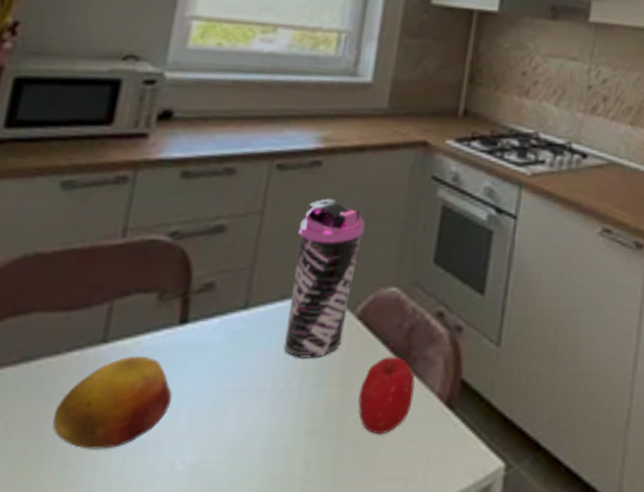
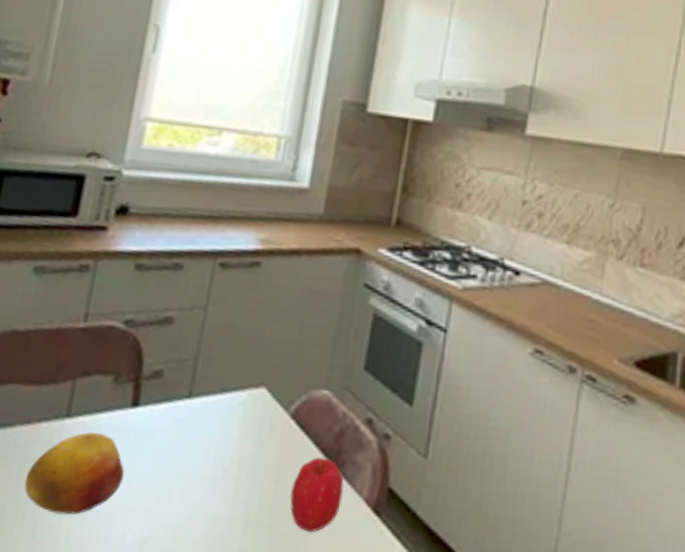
water bottle: present [283,198,366,359] -> none [223,298,300,452]

